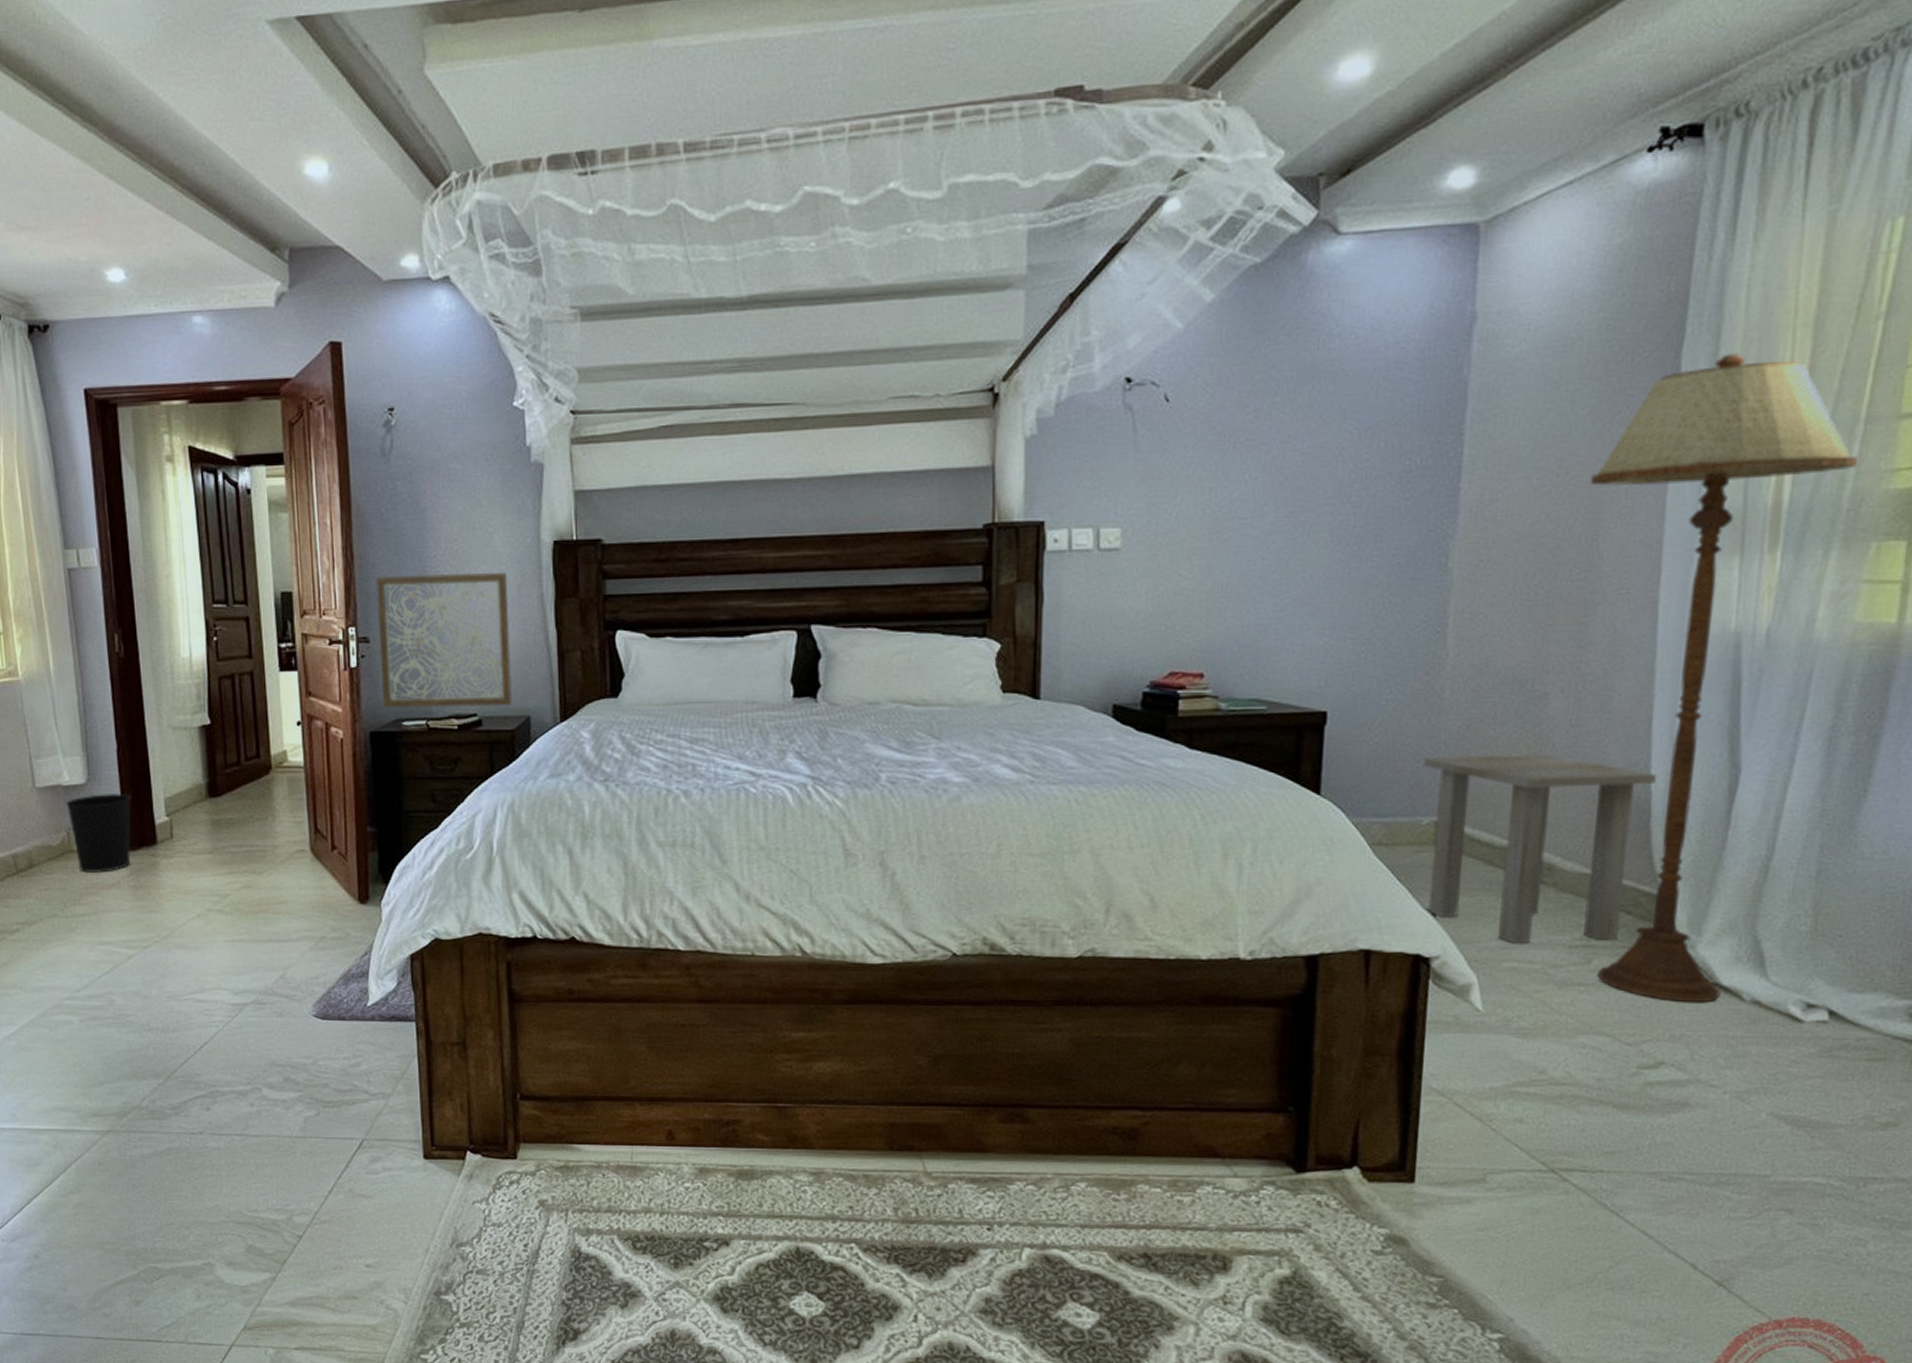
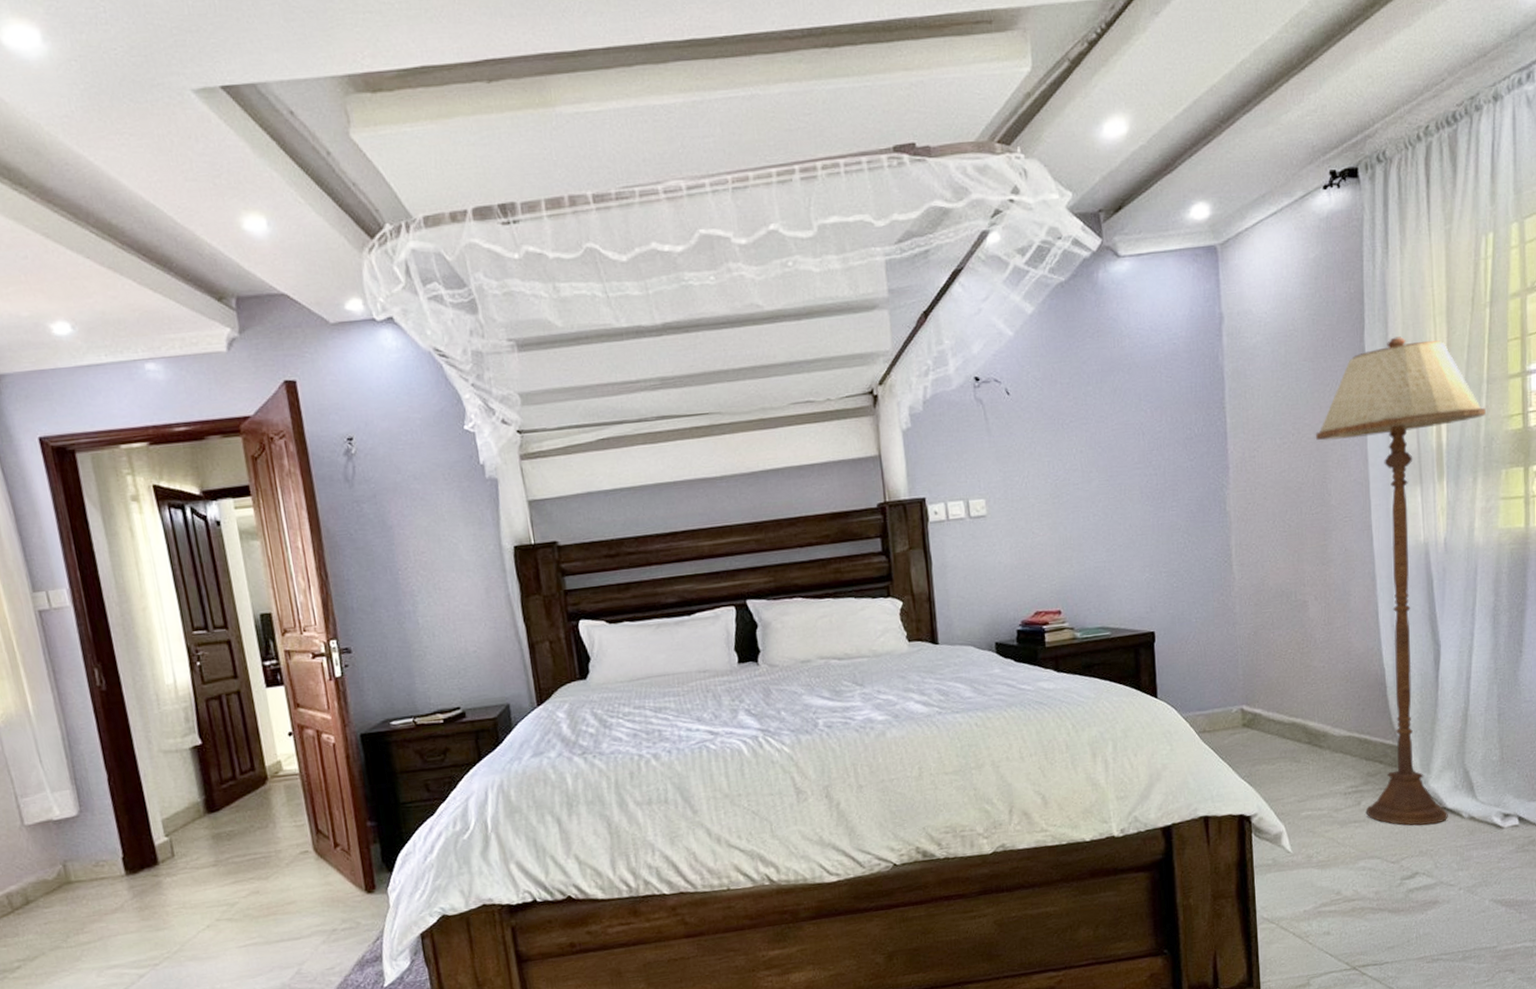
wastebasket: present [66,792,132,873] -> none [59,820,133,902]
wall art: present [376,571,512,709] -> none [351,578,492,712]
side table: present [1424,753,1658,944] -> none [1228,648,1387,797]

